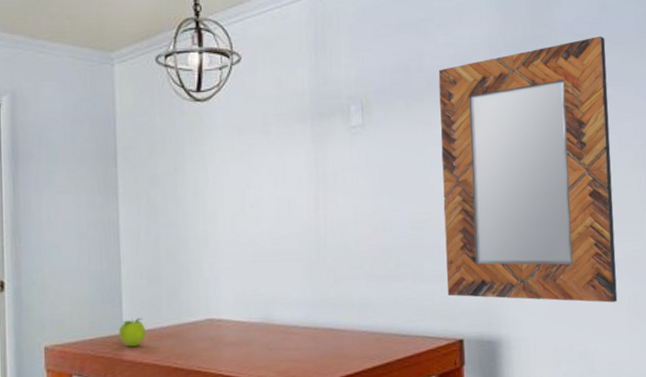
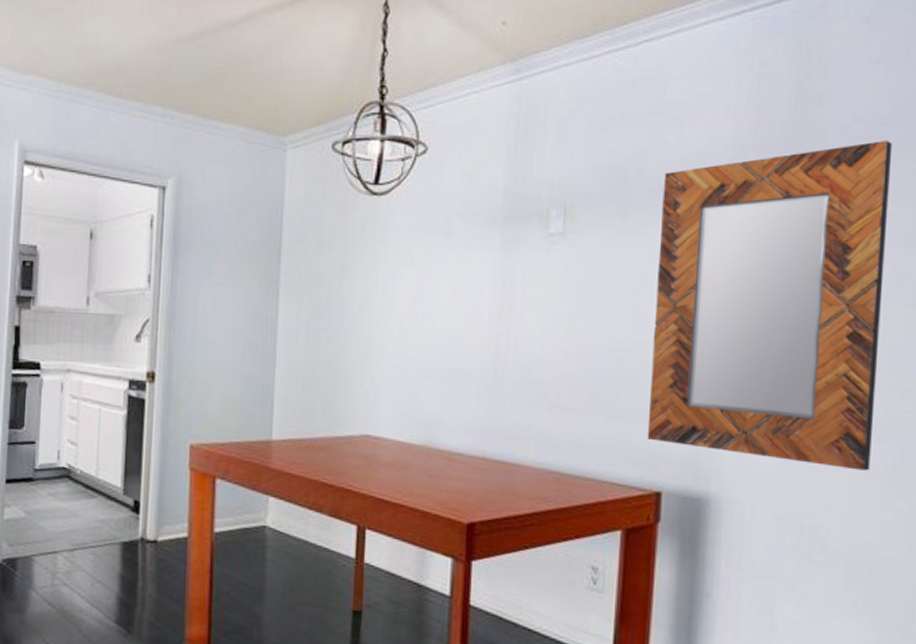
fruit: present [118,318,147,347] -> none [267,425,297,455]

